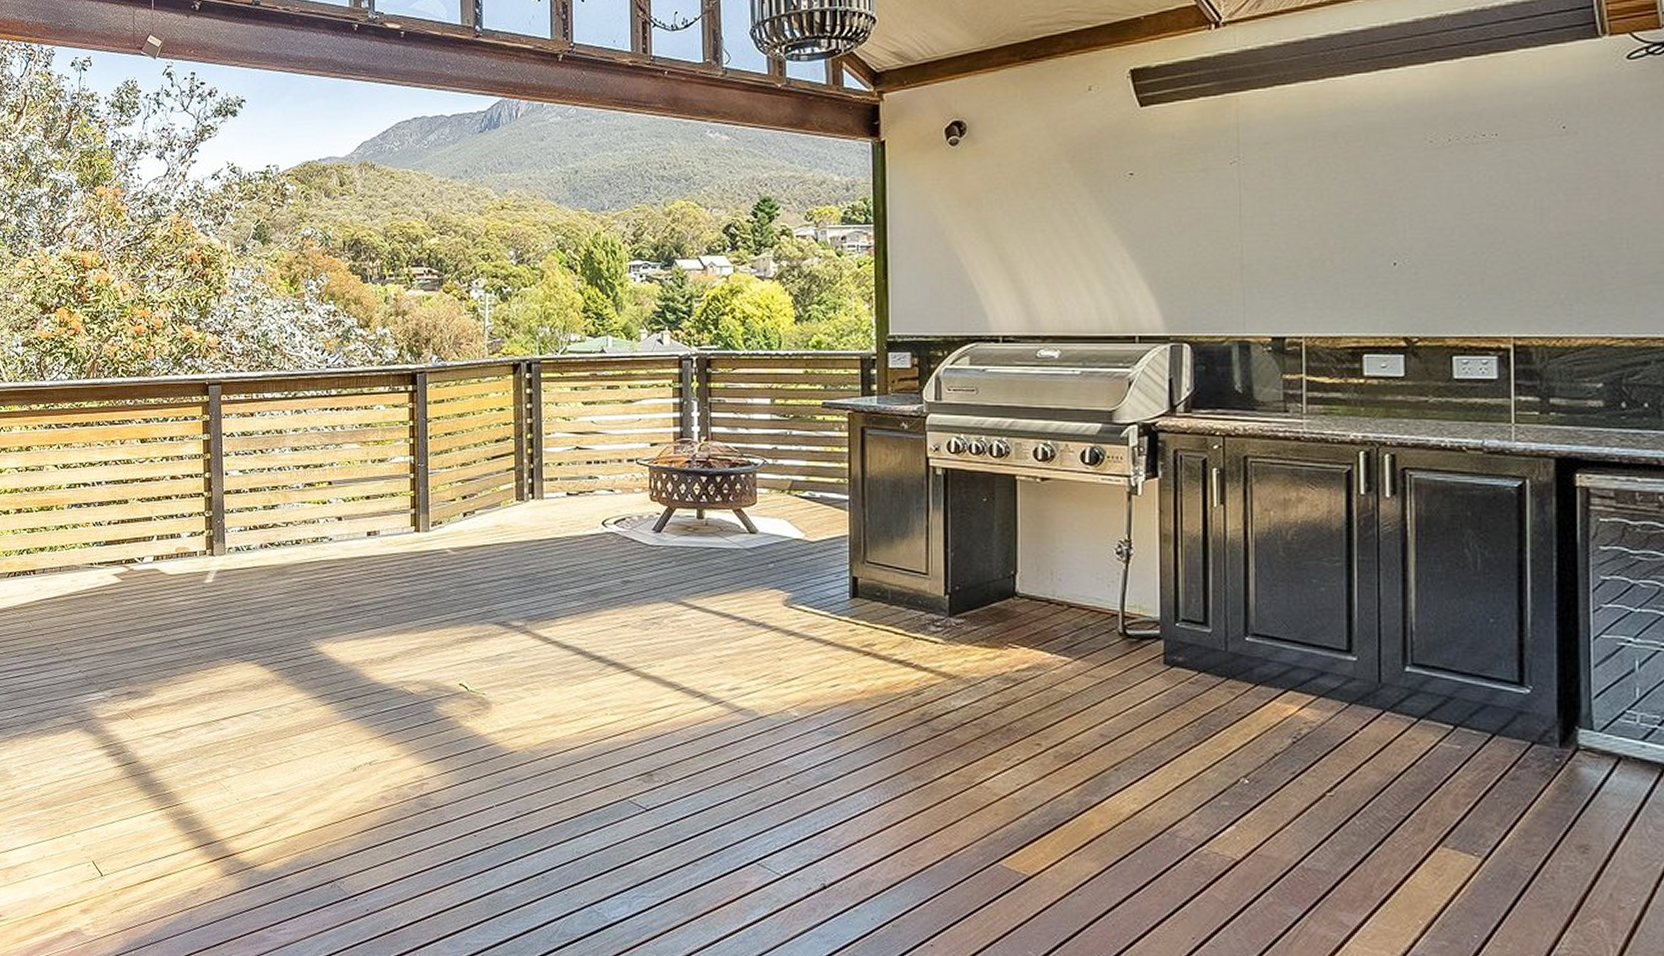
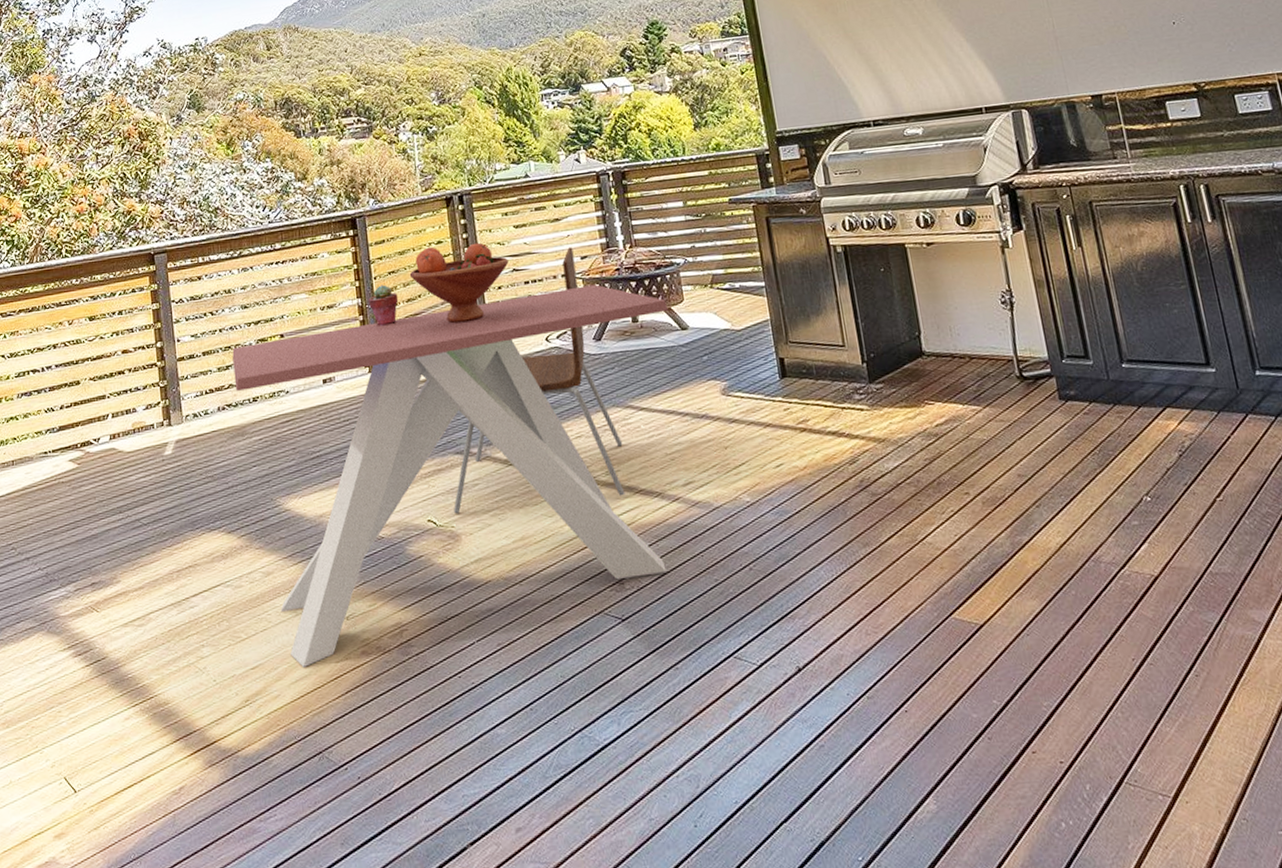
dining table: none [279,474,739,802] -> present [232,284,669,667]
potted succulent: none [421,445,452,487] -> present [368,284,399,326]
fruit bowl: none [466,412,572,495] -> present [409,242,509,324]
chair: none [486,432,670,691] -> present [453,247,625,514]

